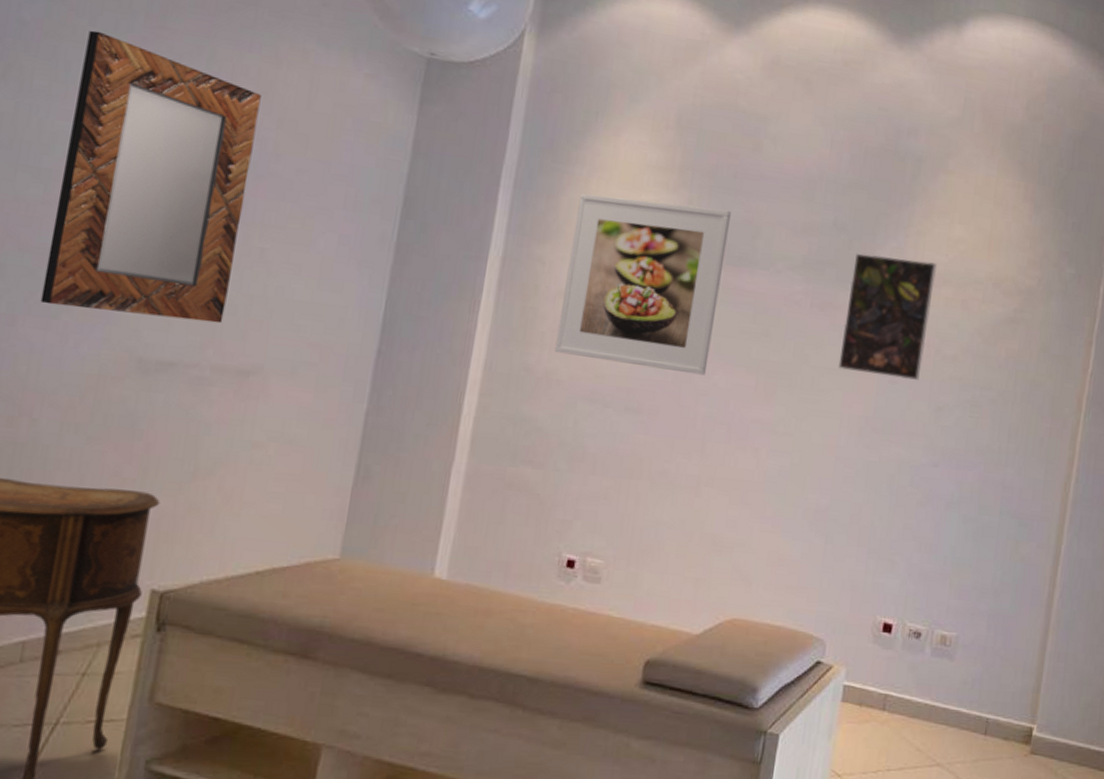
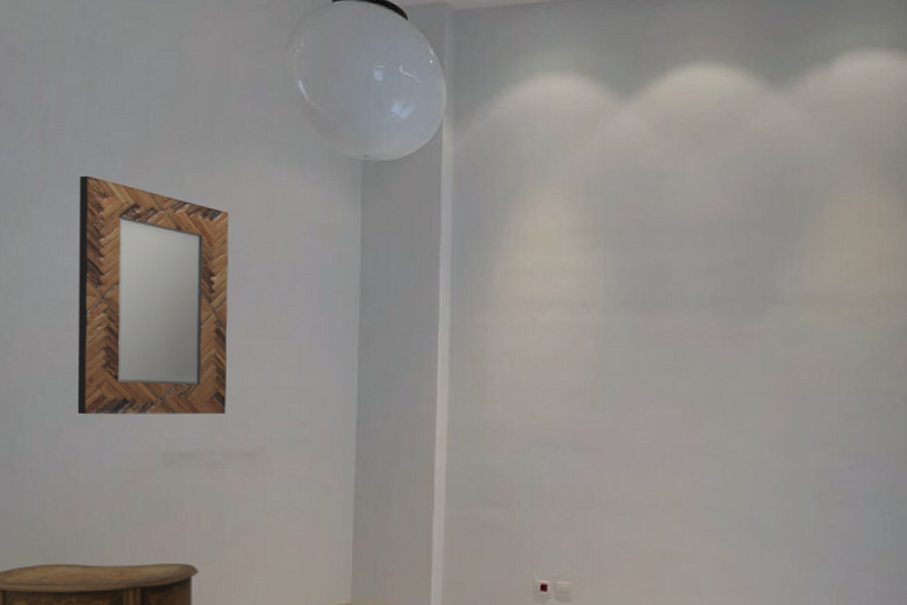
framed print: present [554,193,731,376] -> none [506,262,643,412]
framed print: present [838,253,938,380] -> none [754,285,833,395]

